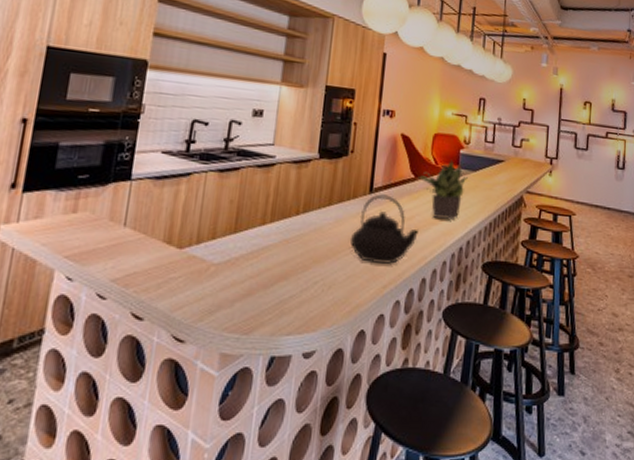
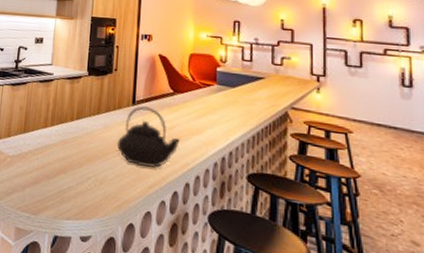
potted plant: present [417,161,470,220] -> none [176,77,228,131]

